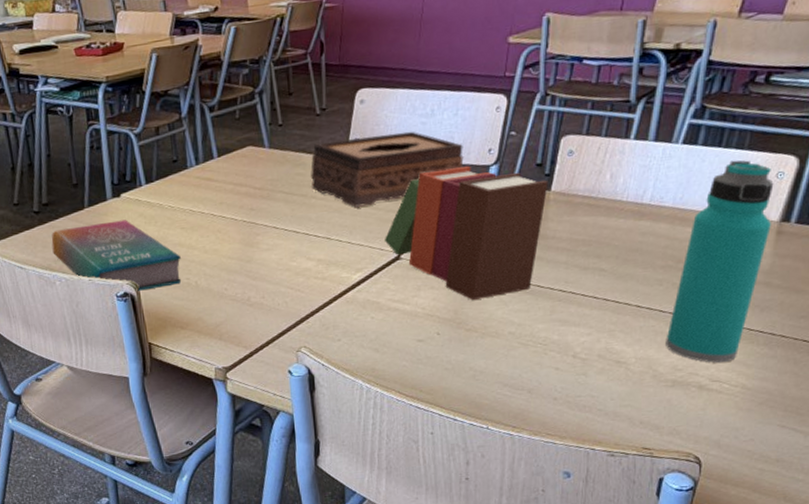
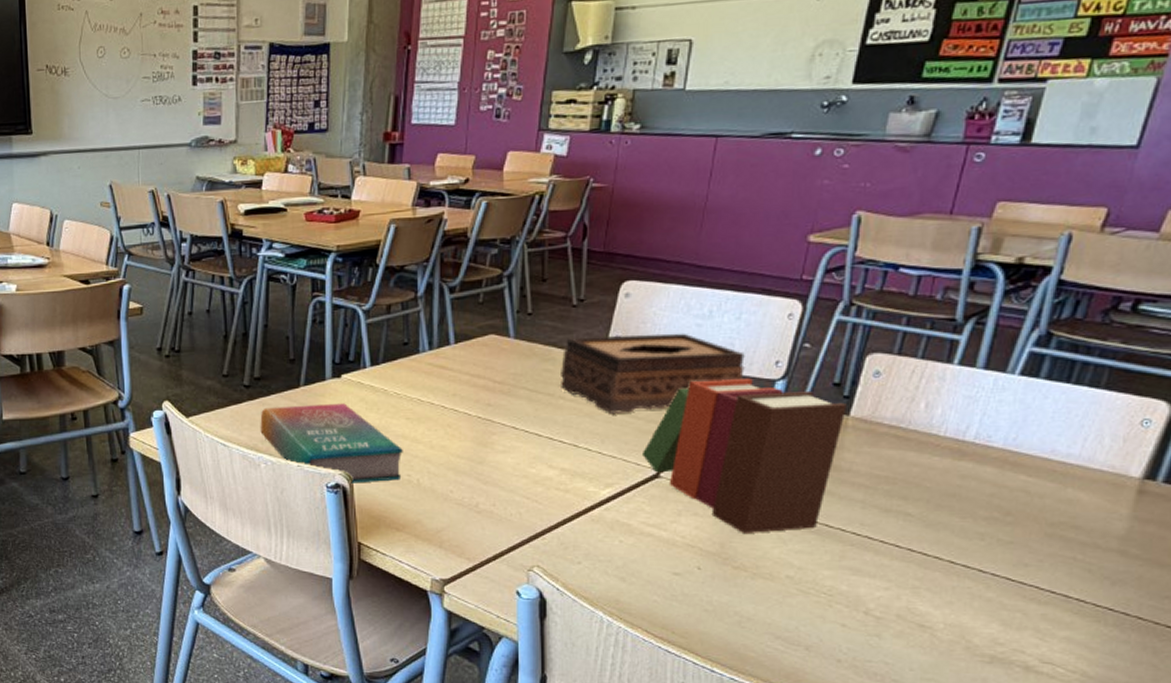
water bottle: present [666,160,774,363] -> none [984,400,1137,641]

